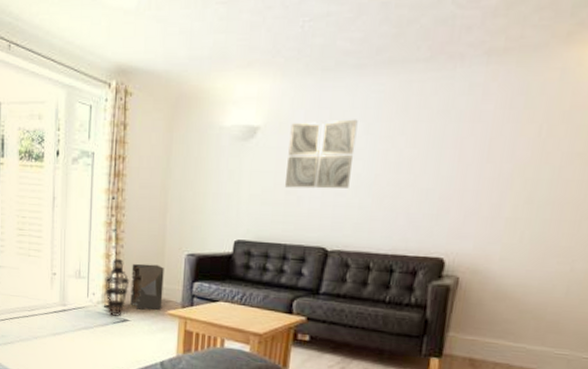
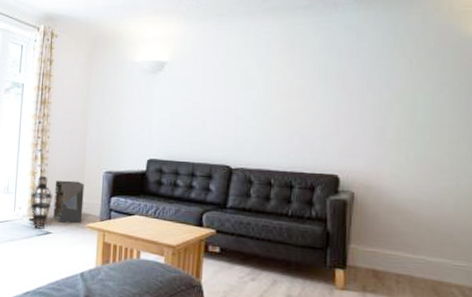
wall art: present [284,119,358,189] -> none [190,55,251,114]

